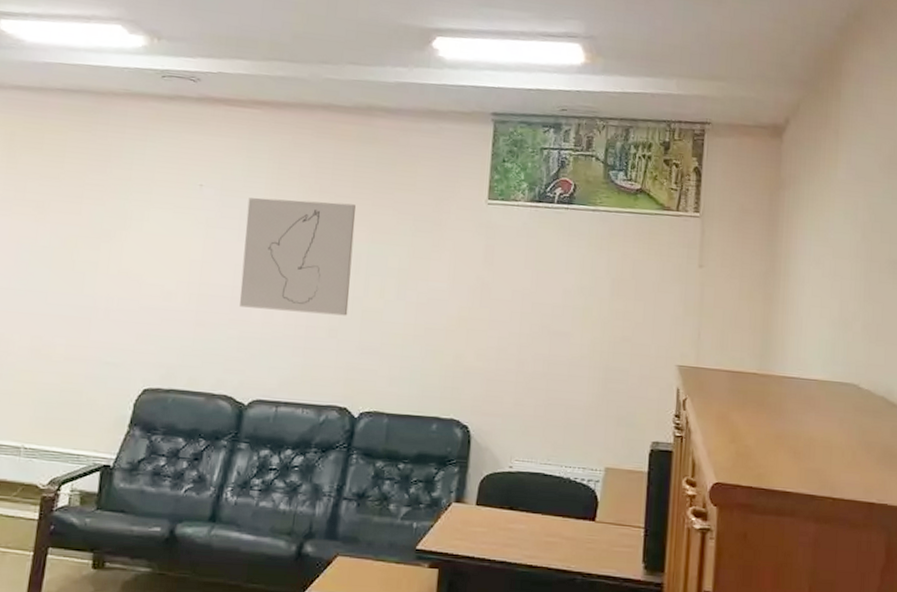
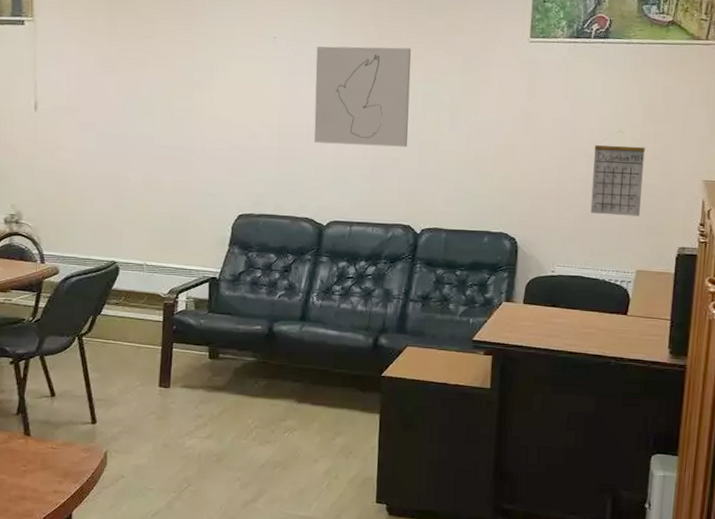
calendar: none [553,307,615,405] -> present [590,131,646,216]

